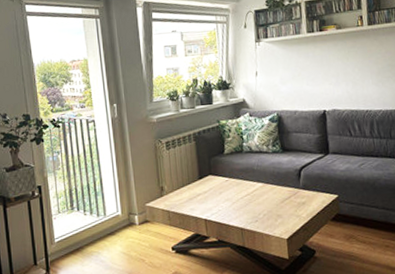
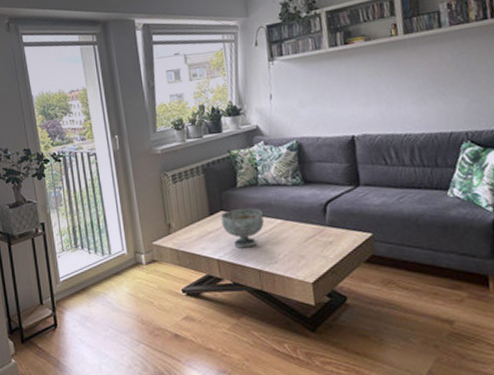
decorative bowl: none [209,172,247,209] -> present [220,208,264,249]

